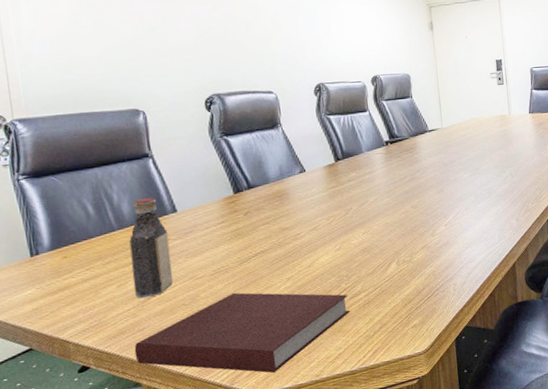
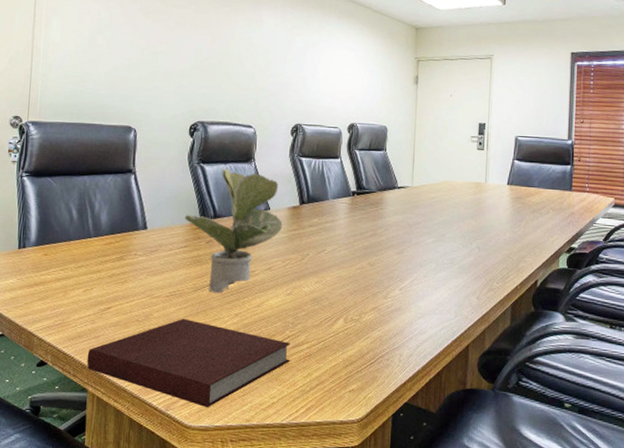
bottle: present [129,198,174,299] -> none [97,211,136,308]
potted plant: none [217,137,321,262] -> present [185,168,283,294]

